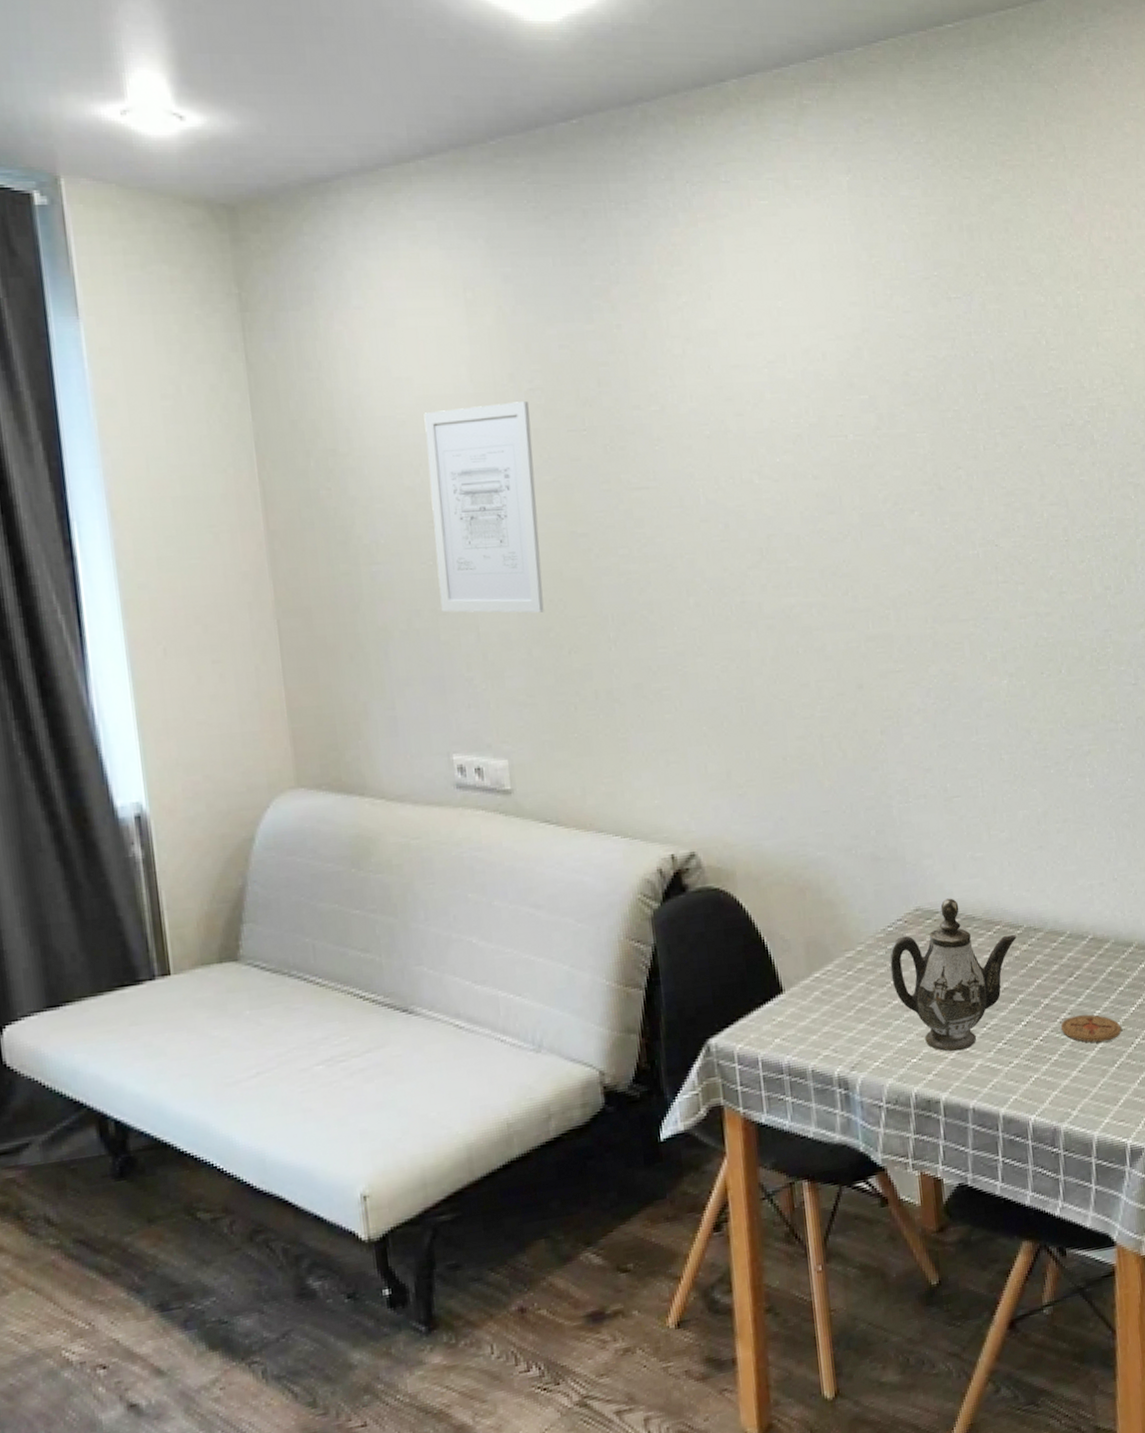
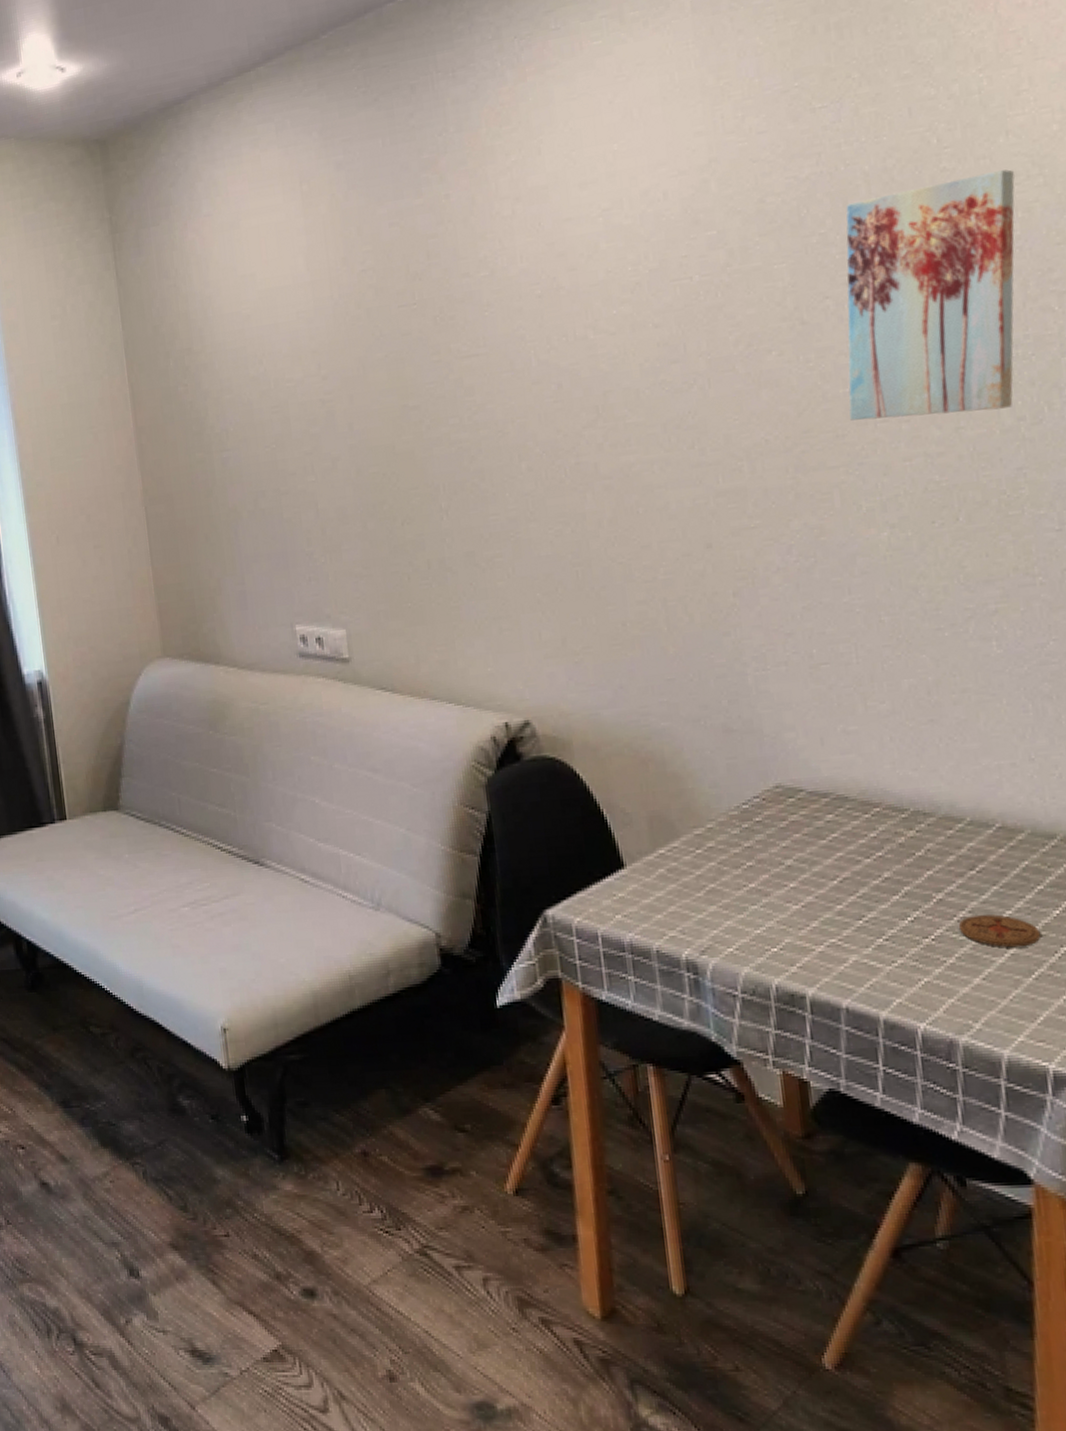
wall art: present [423,401,544,613] -> none [266,283,378,492]
teapot: present [889,898,1017,1052] -> none [745,775,901,944]
wall art: none [975,376,1103,580] -> present [846,169,1015,421]

